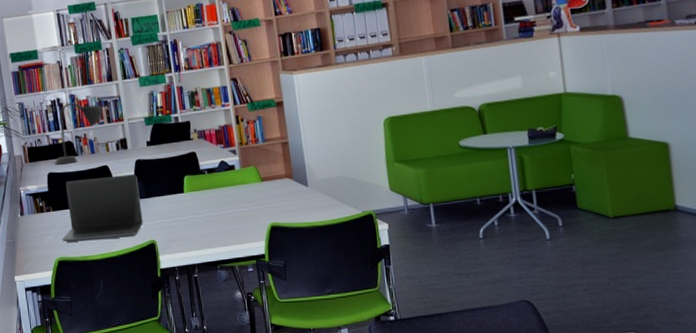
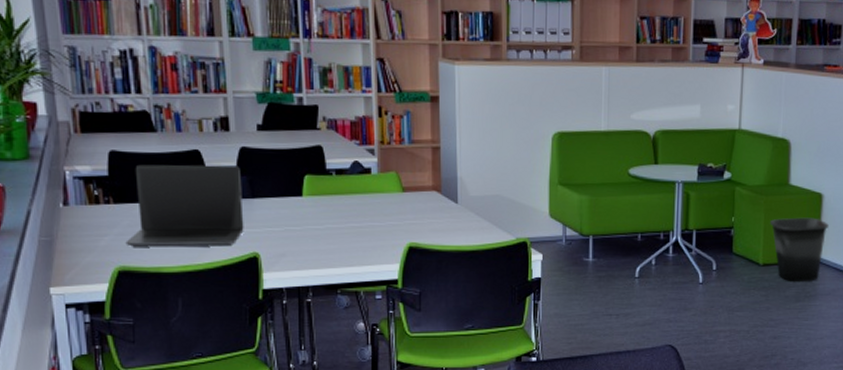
desk lamp: present [54,103,103,165] -> none [119,57,197,142]
waste bin: none [614,167,682,231] -> present [770,217,829,281]

